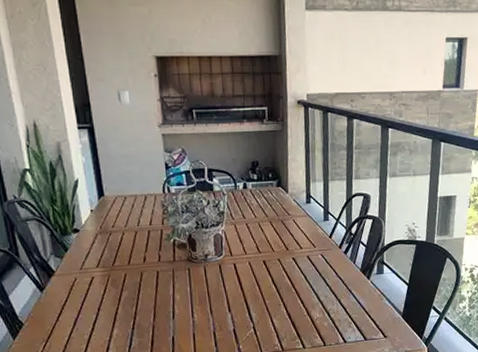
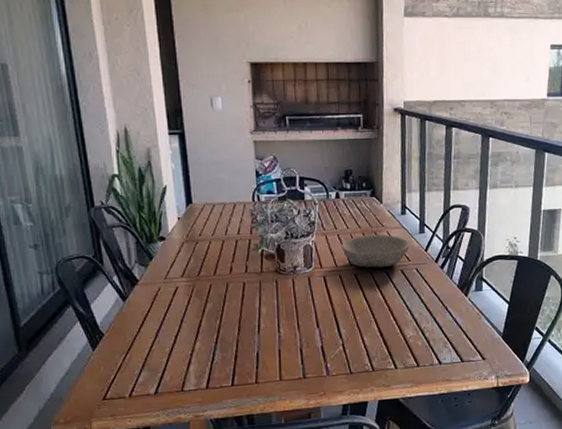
bowl: none [250,223,316,255] -> present [341,235,411,268]

